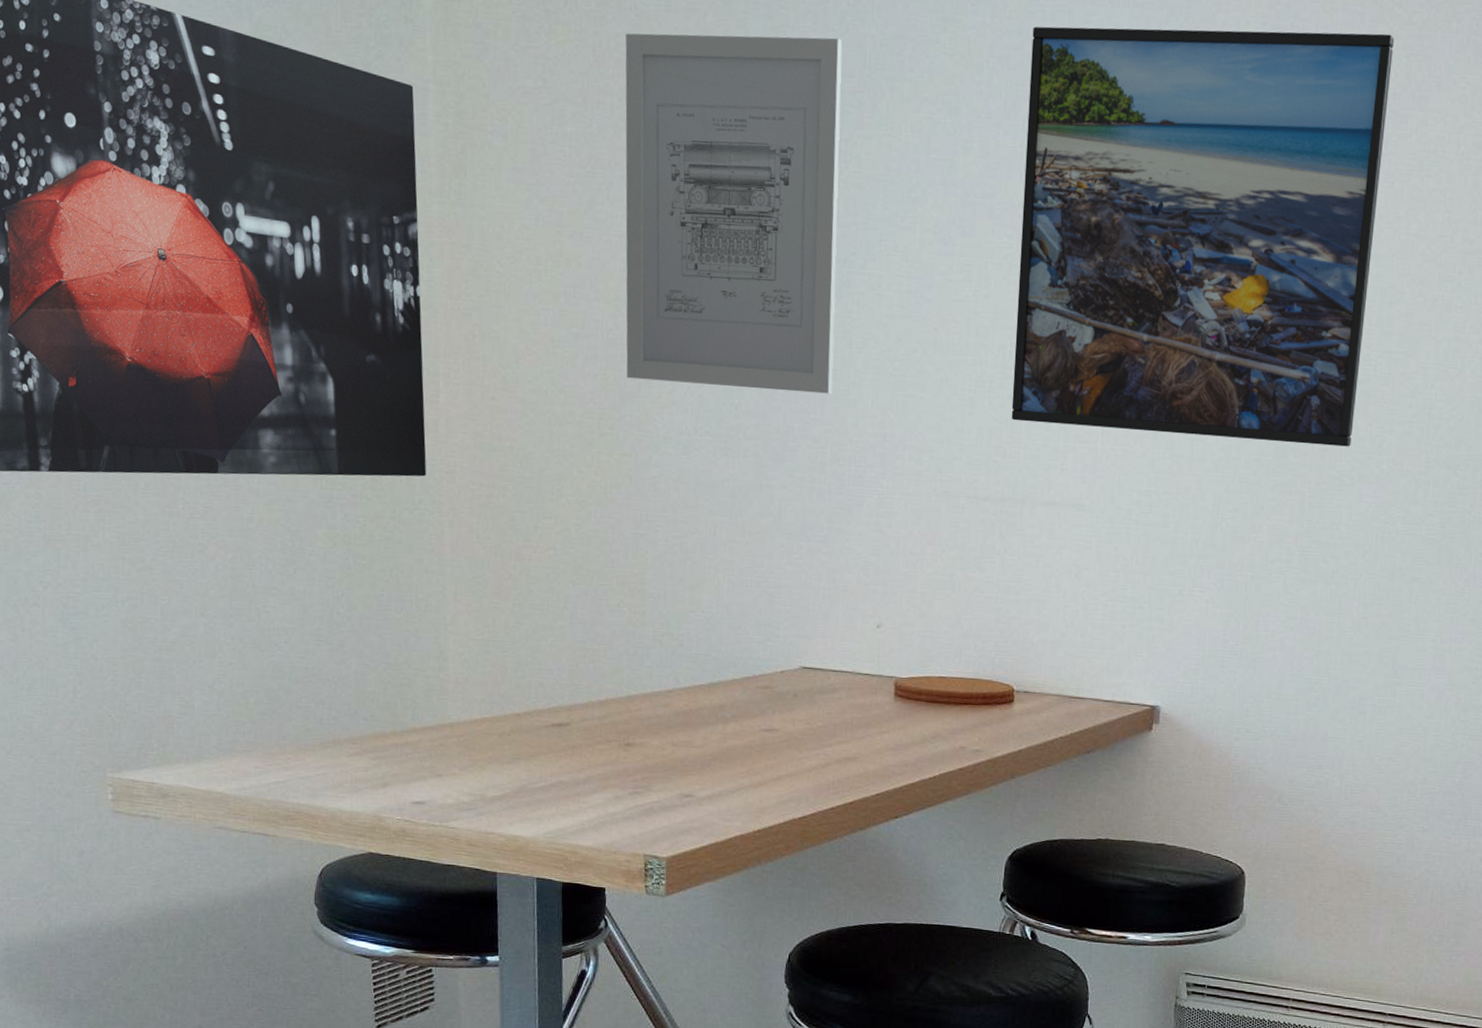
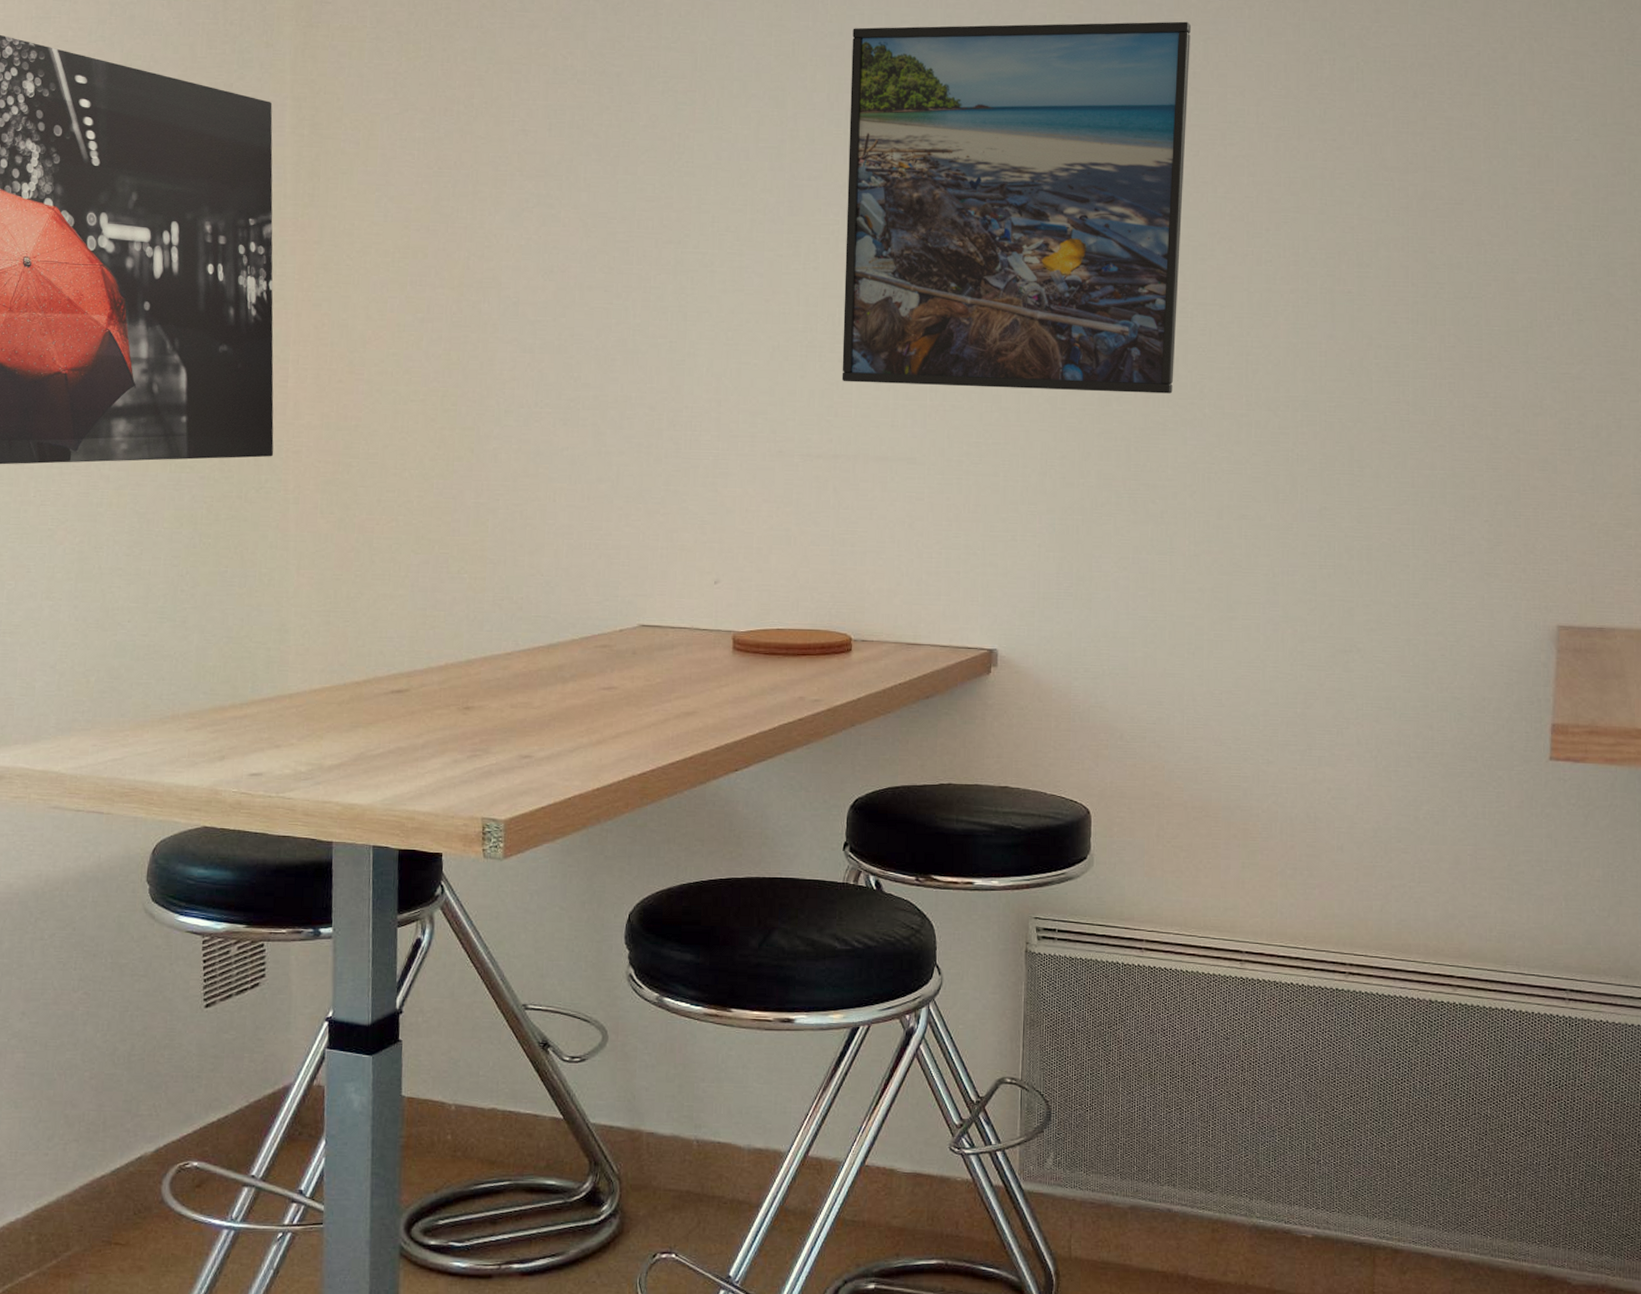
wall art: present [625,33,842,394] -> none [469,45,675,364]

